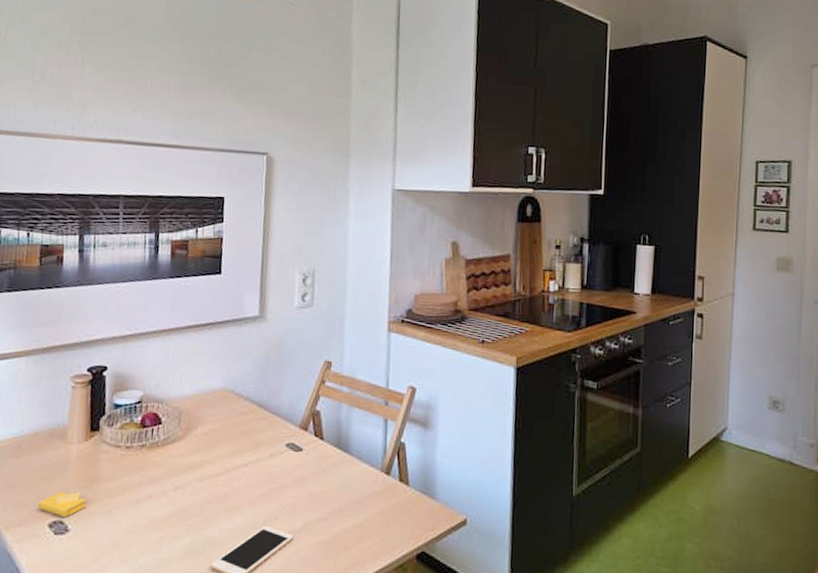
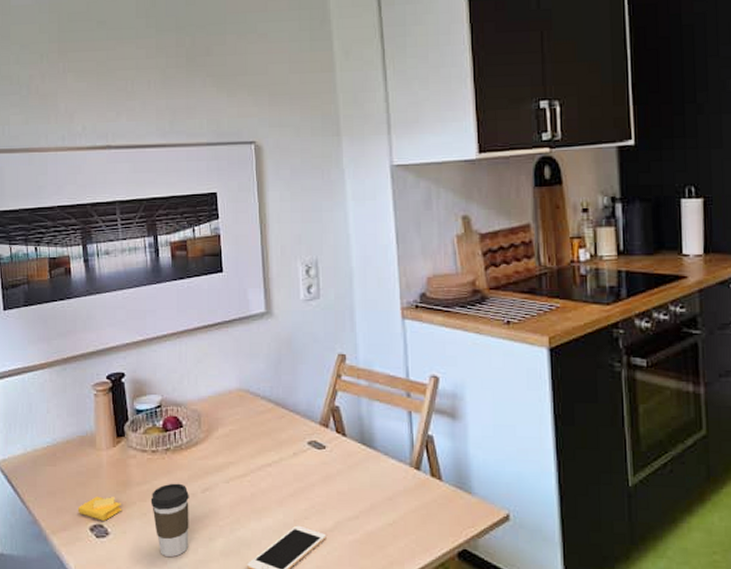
coffee cup: none [118,480,160,555] -> present [150,483,189,557]

